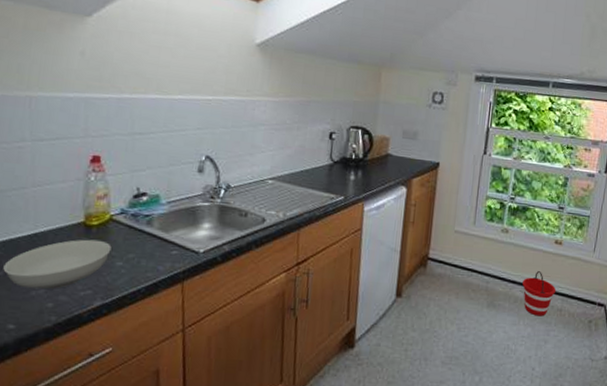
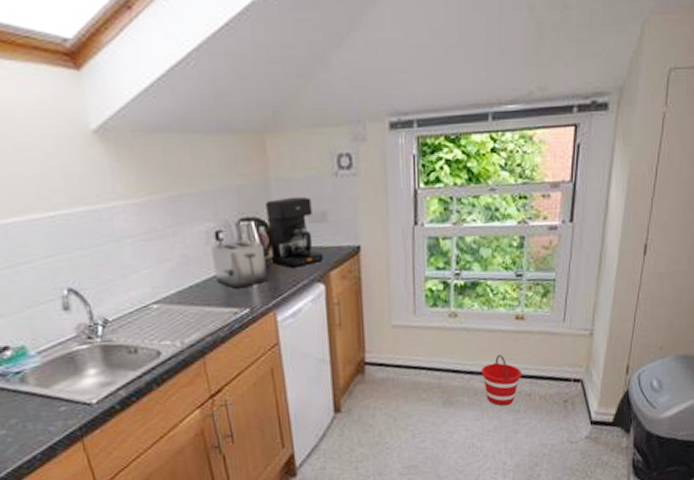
toaster: none [322,142,366,180] -> present [210,239,269,289]
coffee maker: none [368,116,410,171] -> present [266,196,324,268]

